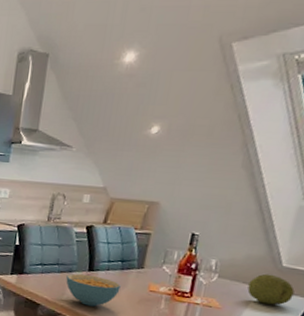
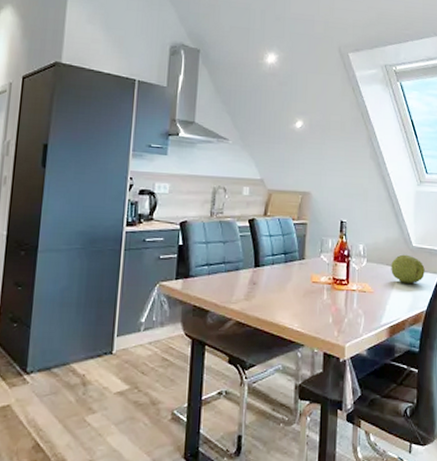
cereal bowl: present [66,273,121,307] -> none [233,271,286,306]

